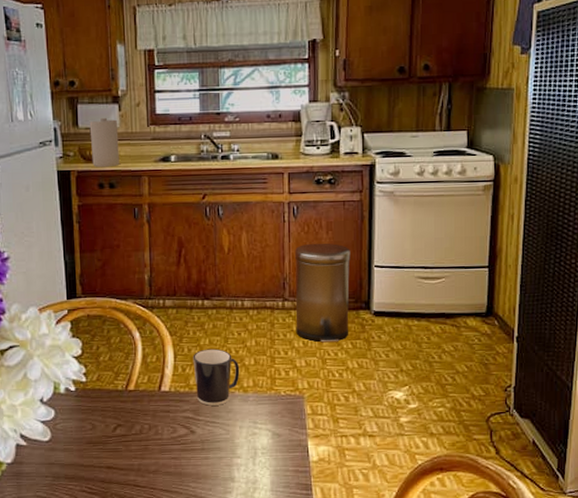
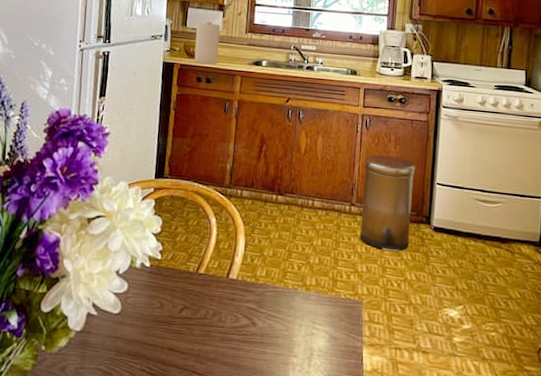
mug: present [193,348,240,406] -> none [261,242,305,300]

